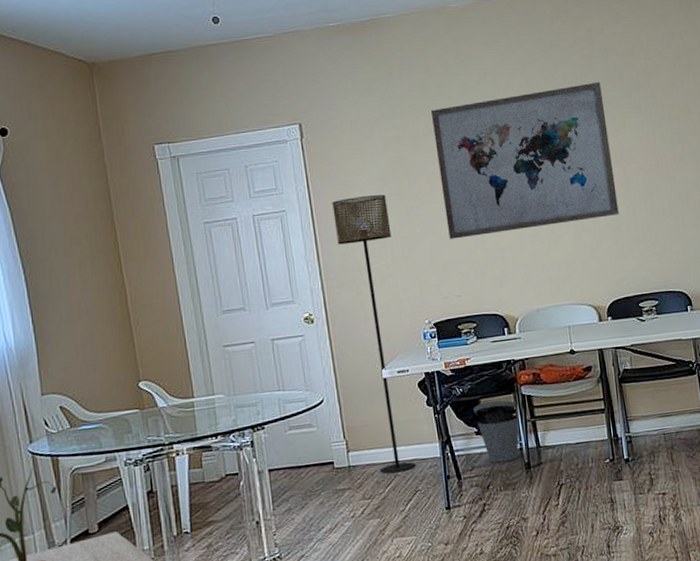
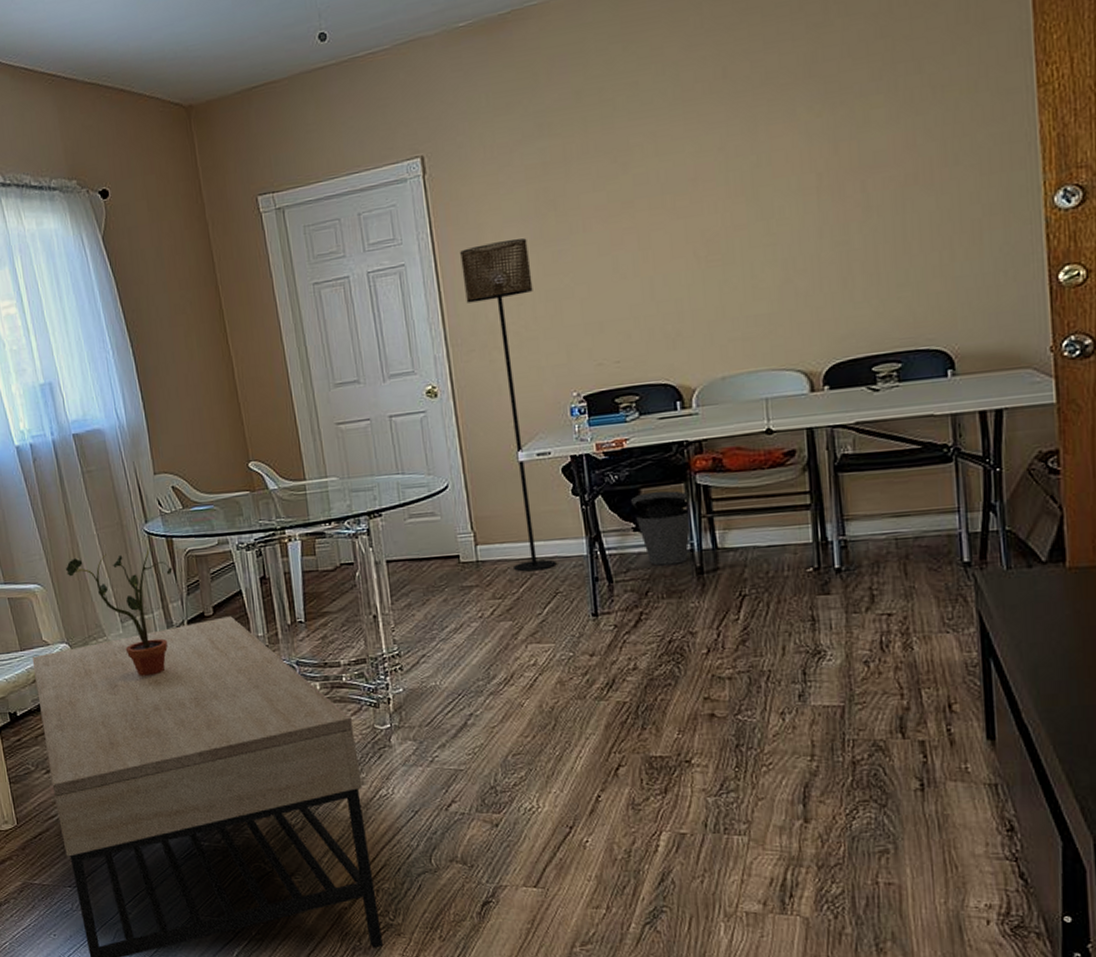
wall art: present [430,81,619,240] -> none [587,59,851,291]

